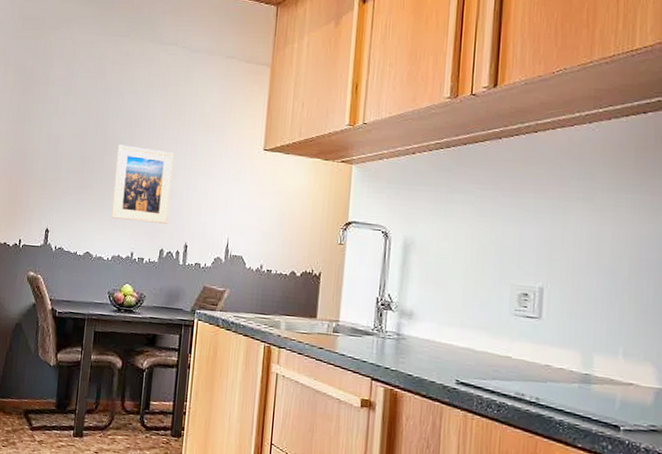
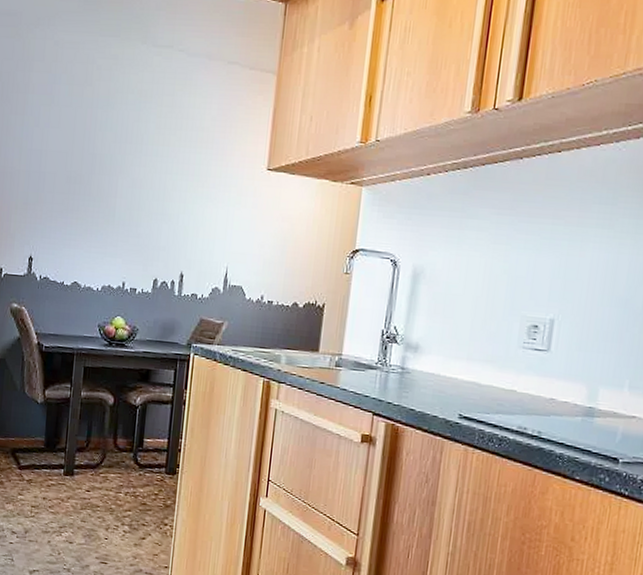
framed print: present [111,144,174,224] -> none [101,162,169,251]

